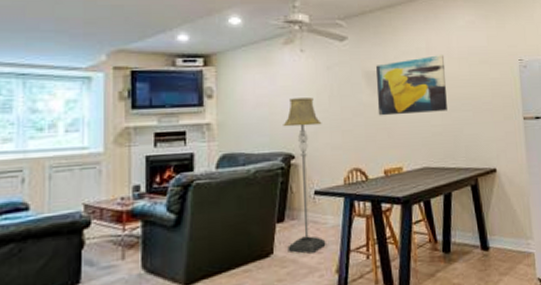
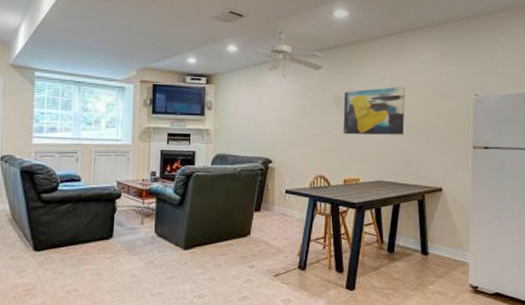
floor lamp: present [283,97,326,254] -> none [261,114,296,238]

